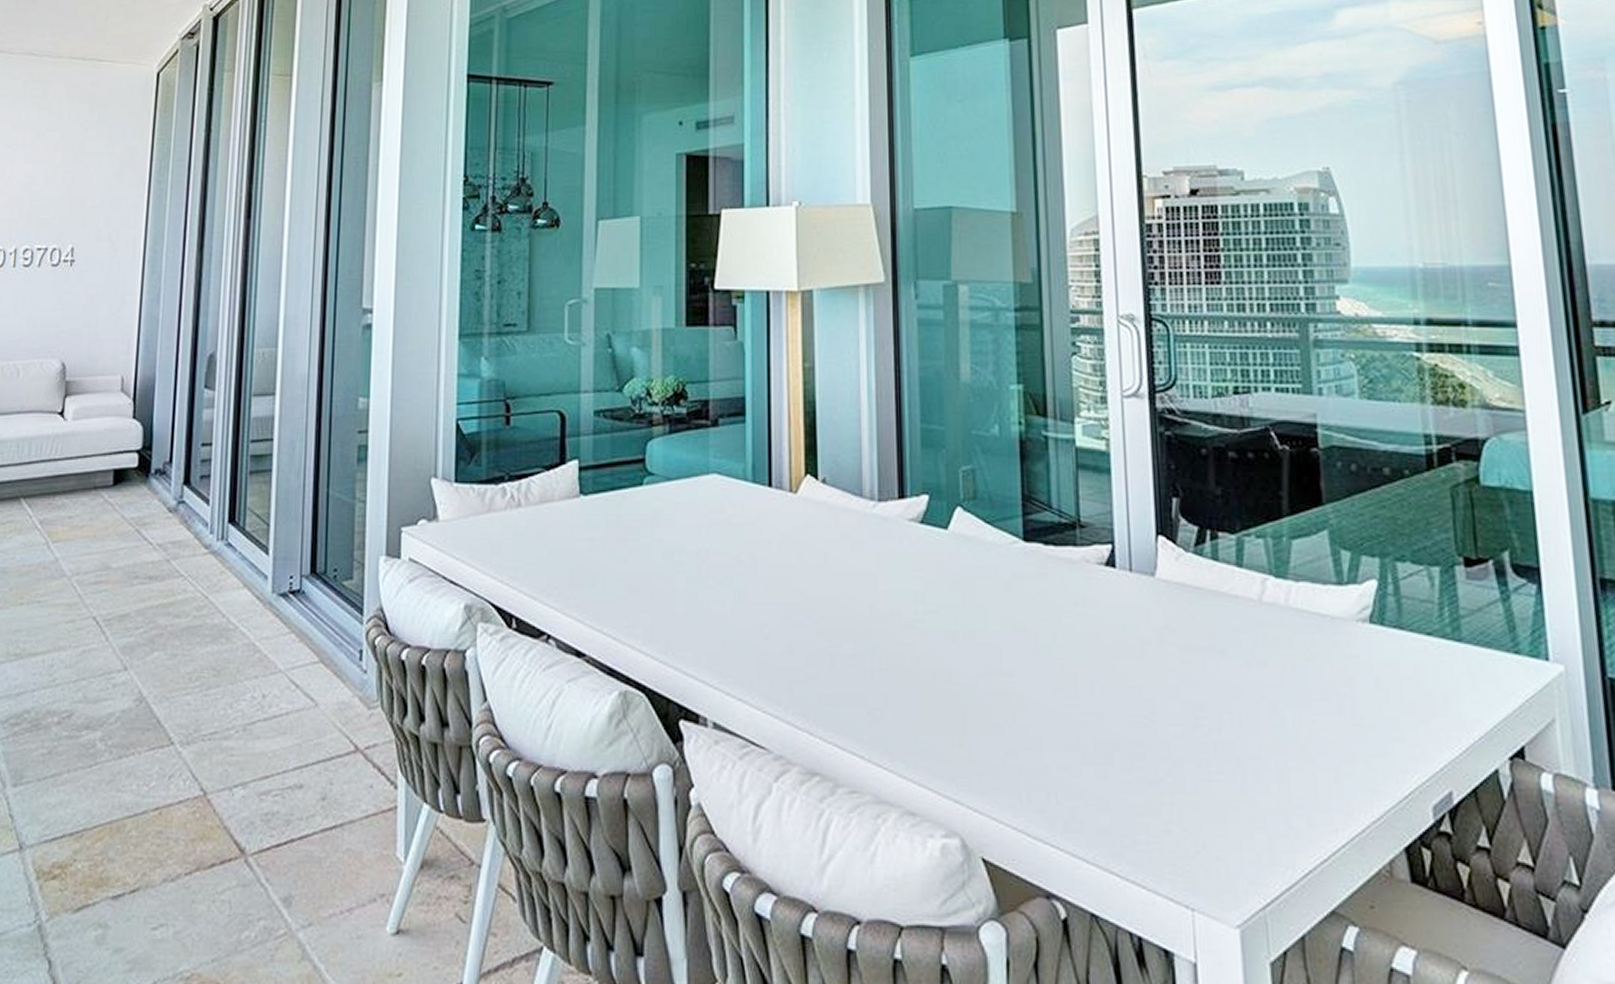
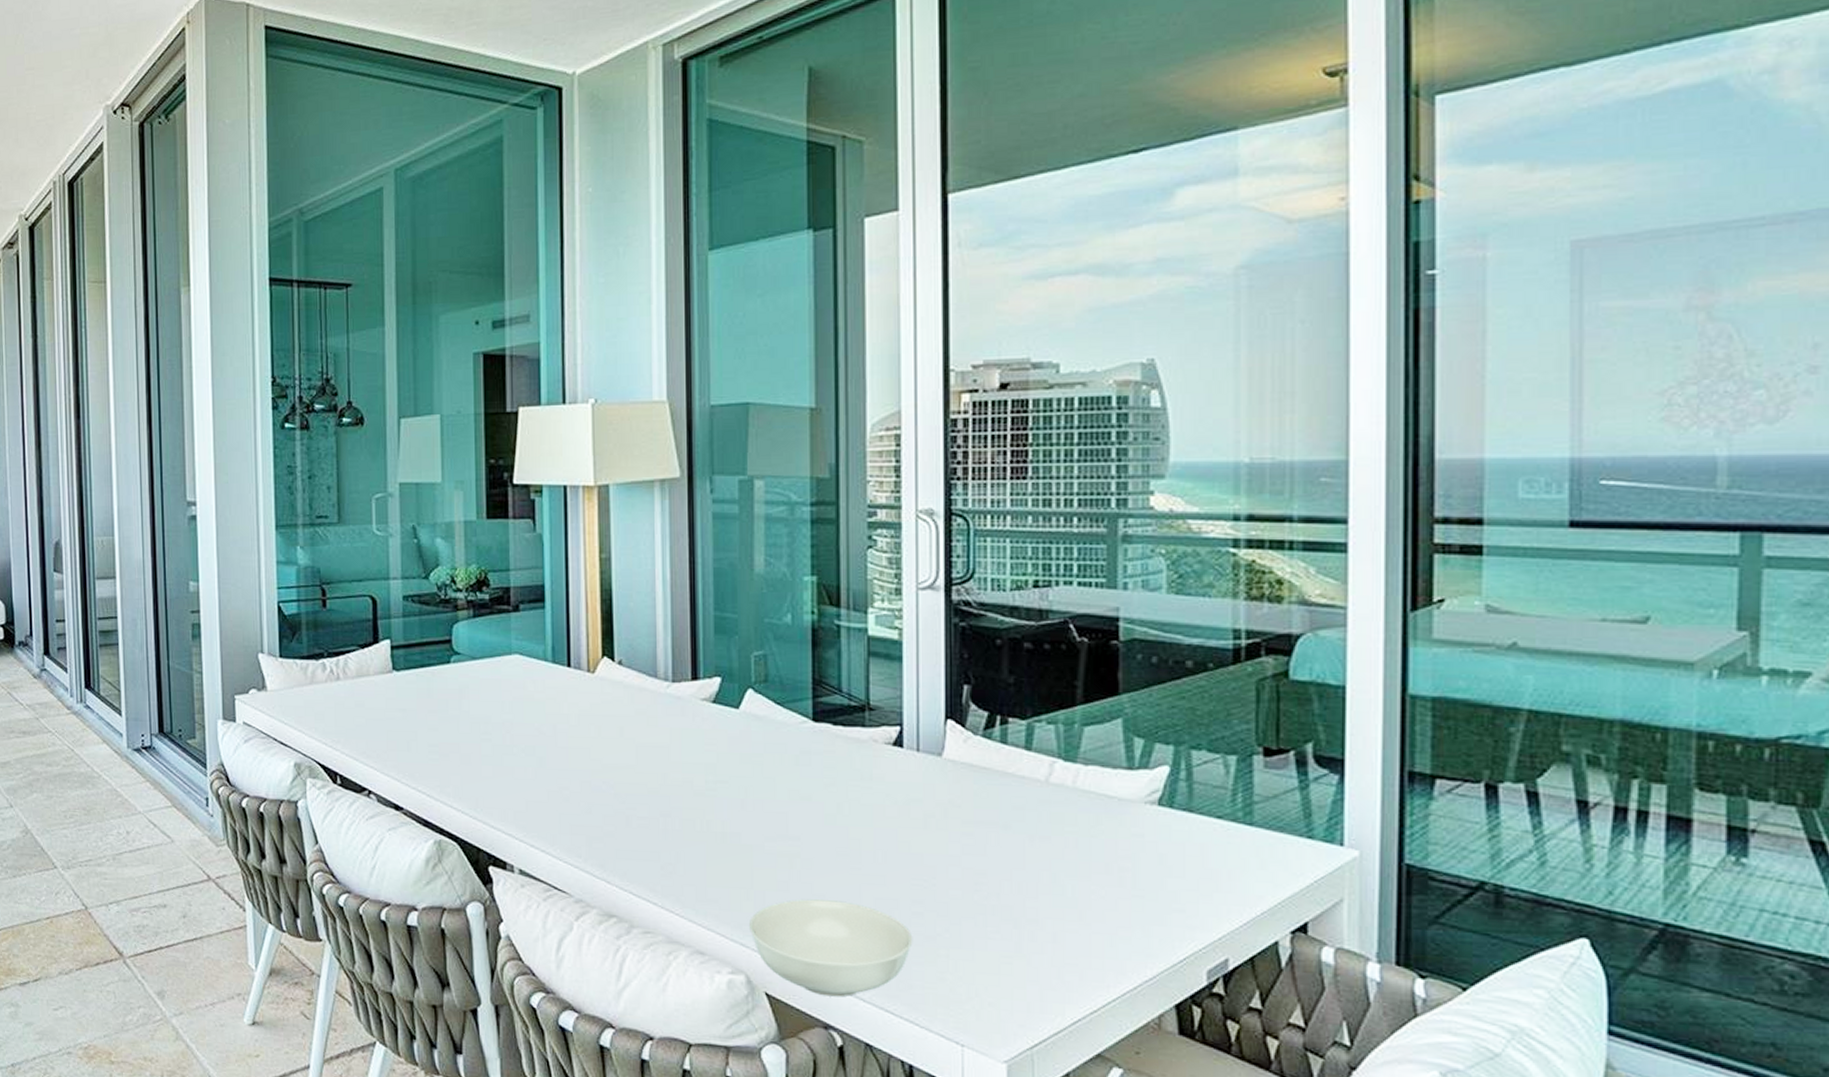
bowl: none [962,744,1136,859] -> present [748,899,913,997]

